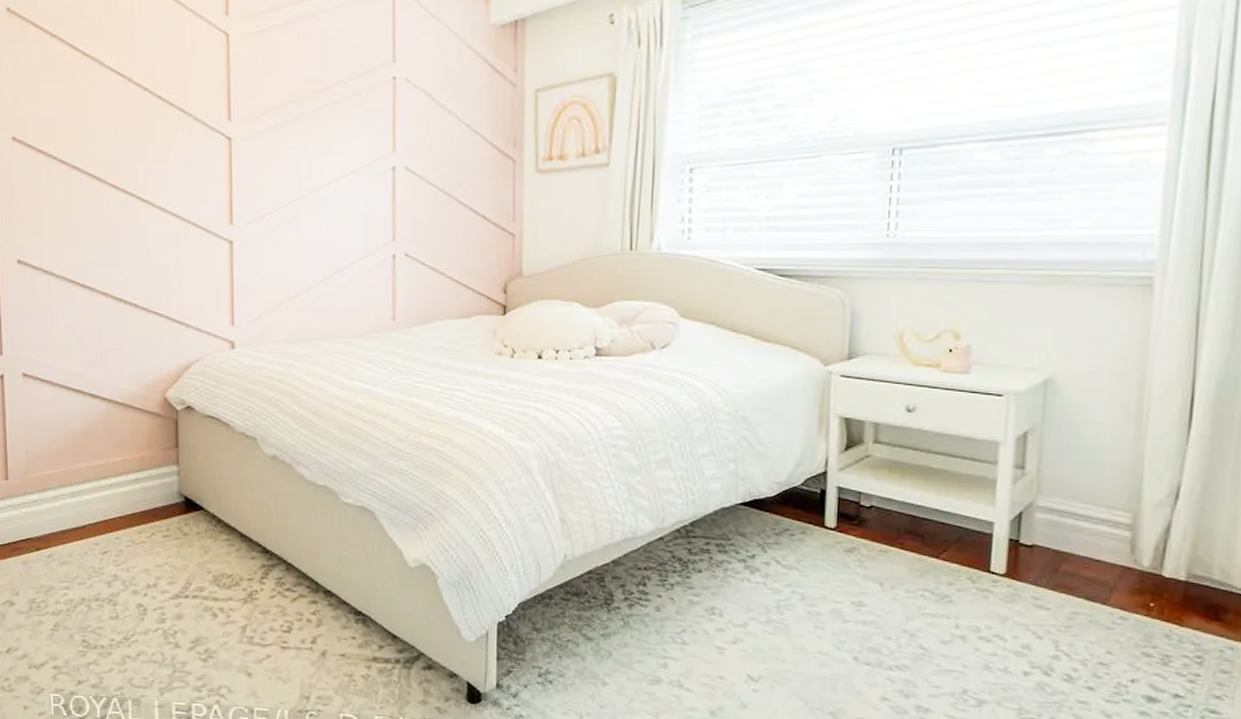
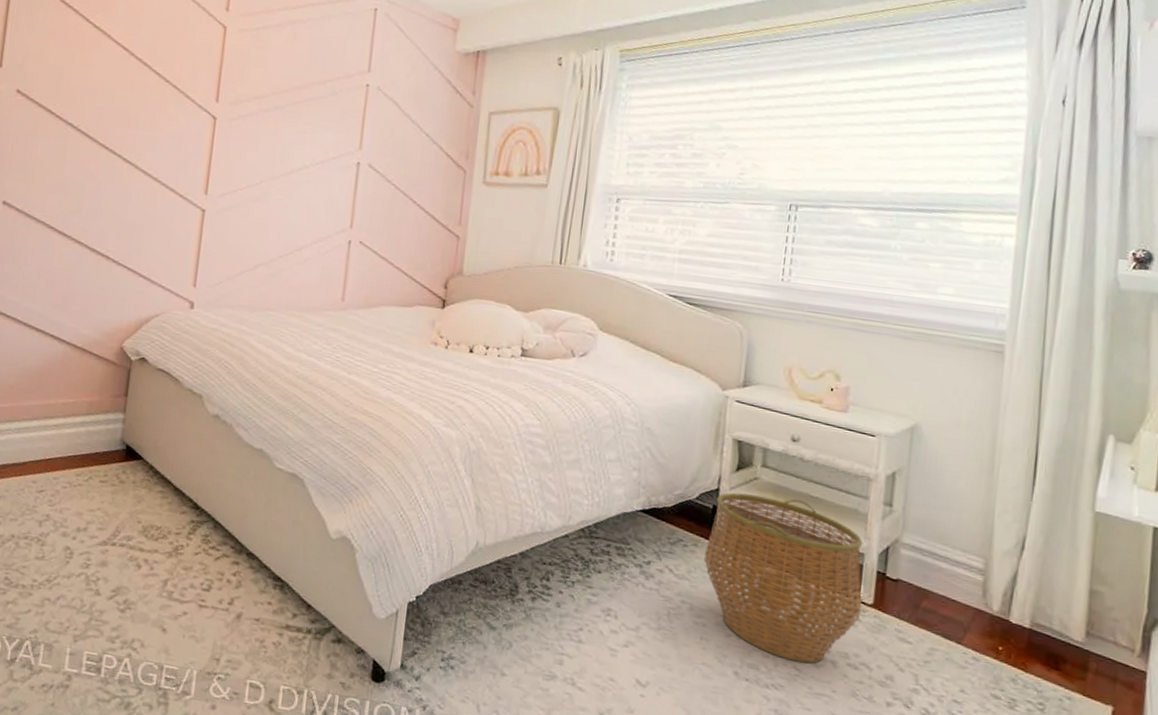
basket: none [813,472,994,641] -> present [703,492,863,664]

